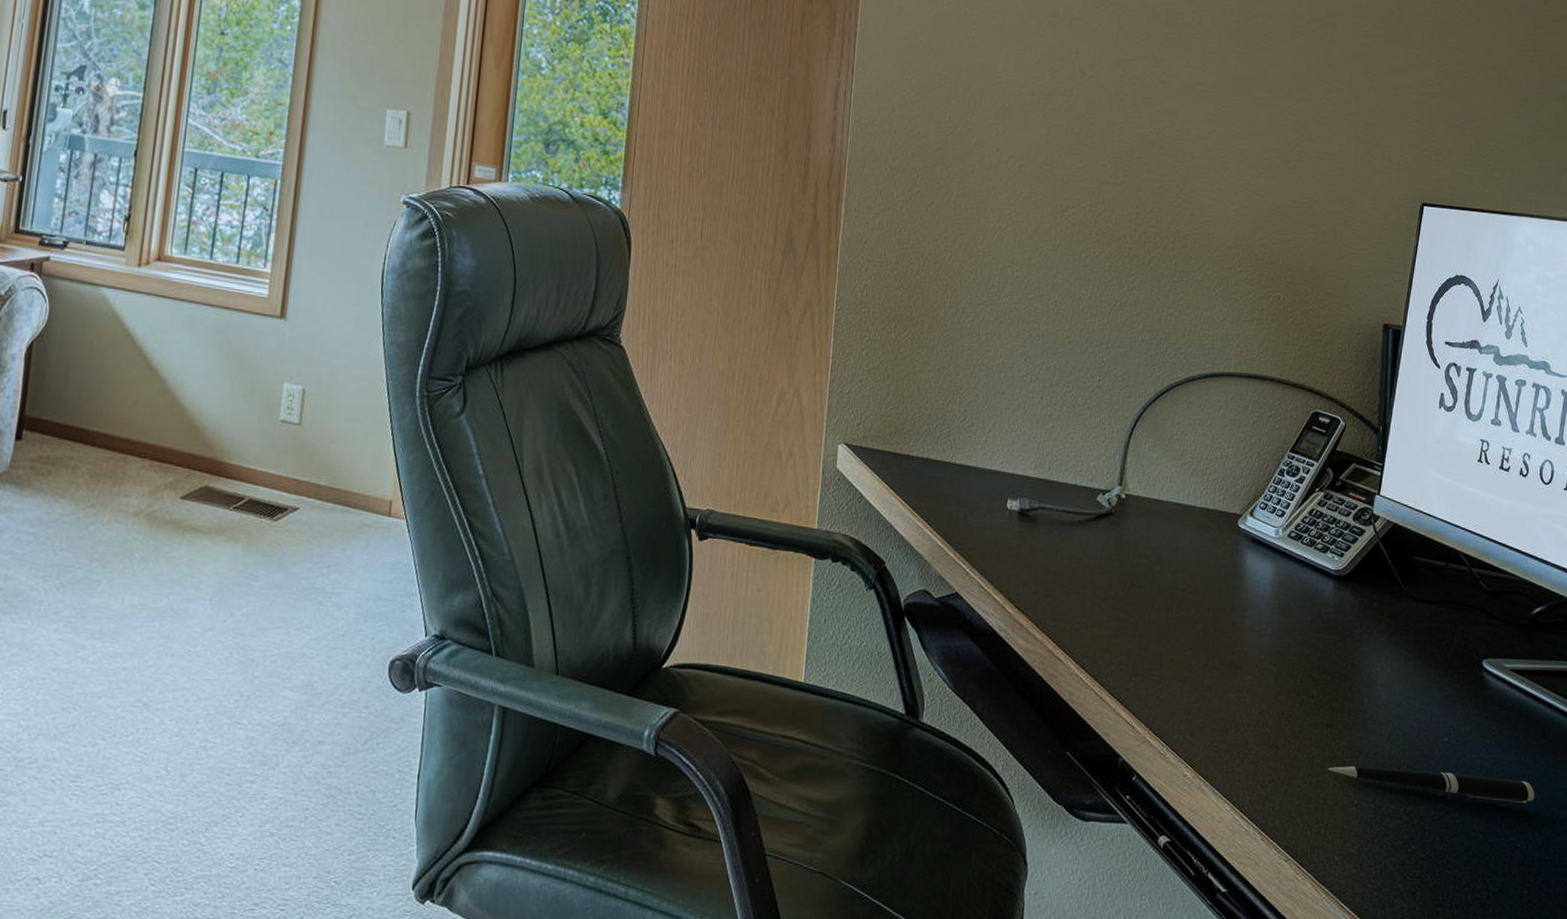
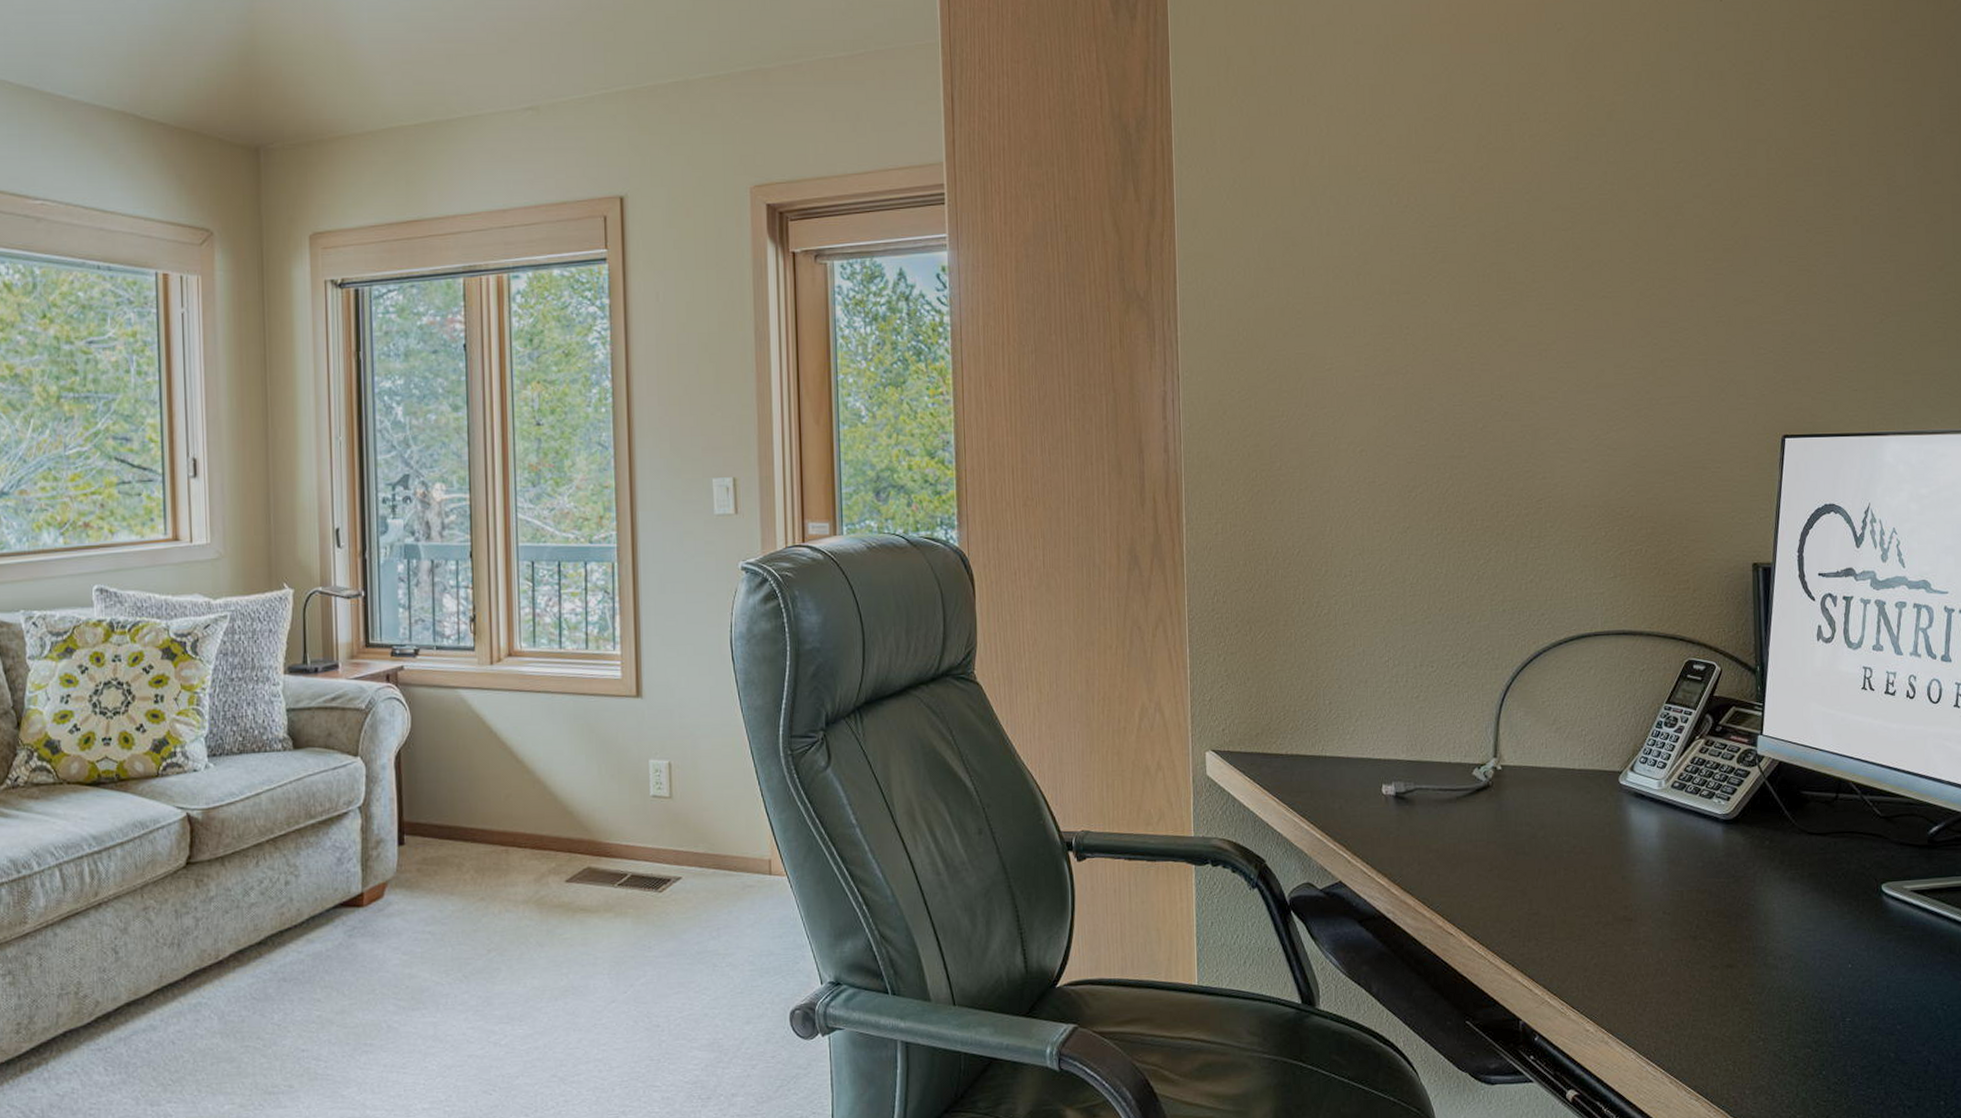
pen: present [1327,766,1535,804] -> none [1731,996,1945,1019]

